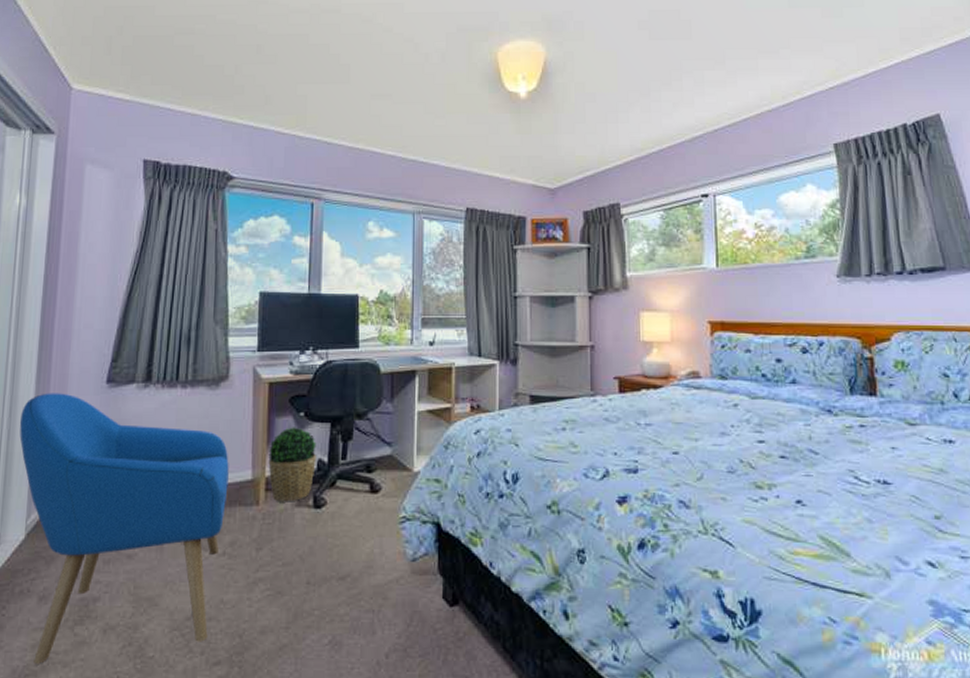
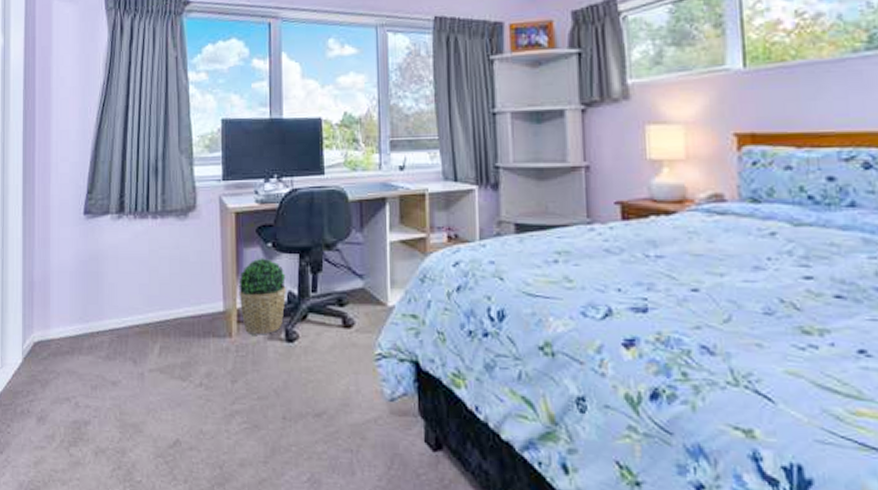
armchair: present [19,393,229,664] -> none [11,224,201,480]

